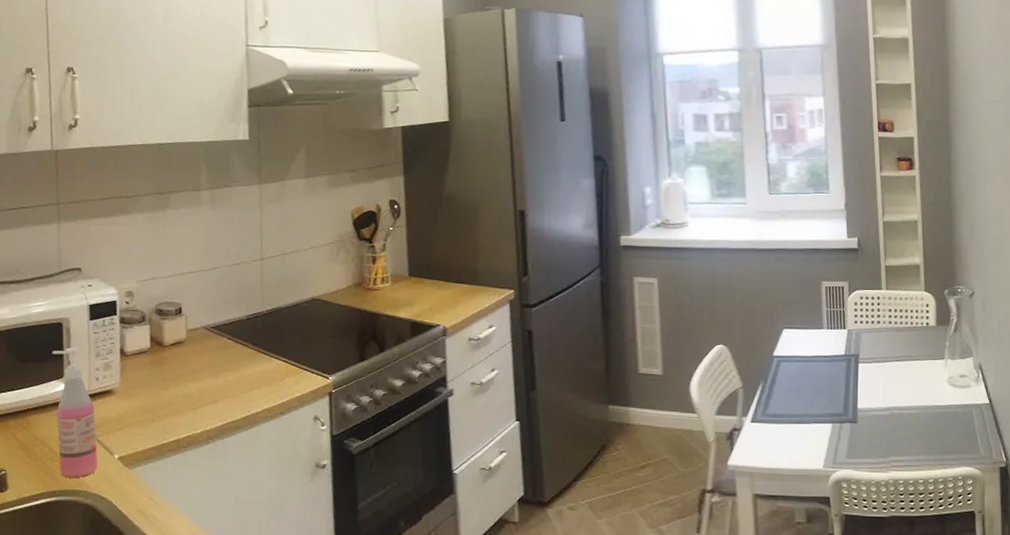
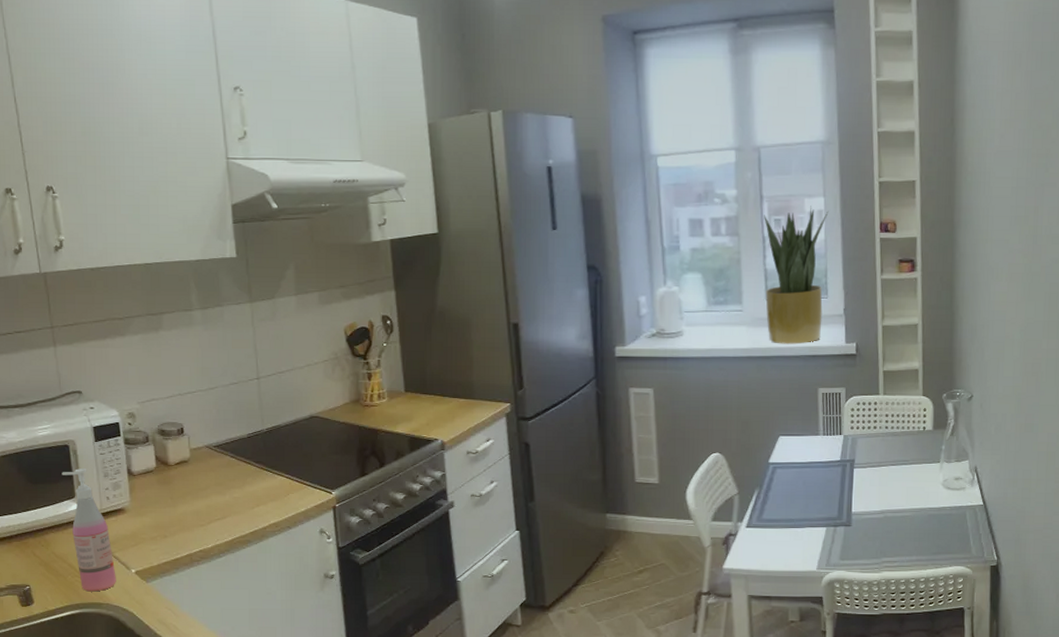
planter: none [766,105,829,238] -> present [764,206,829,344]

